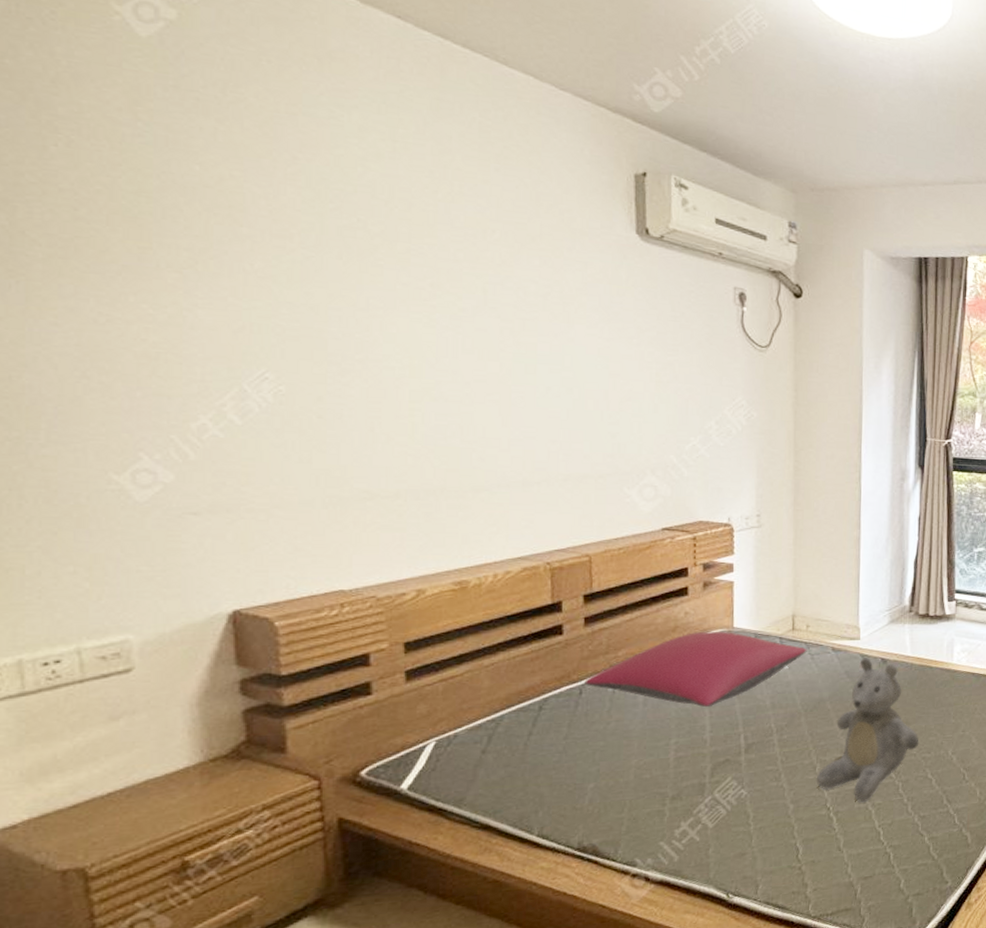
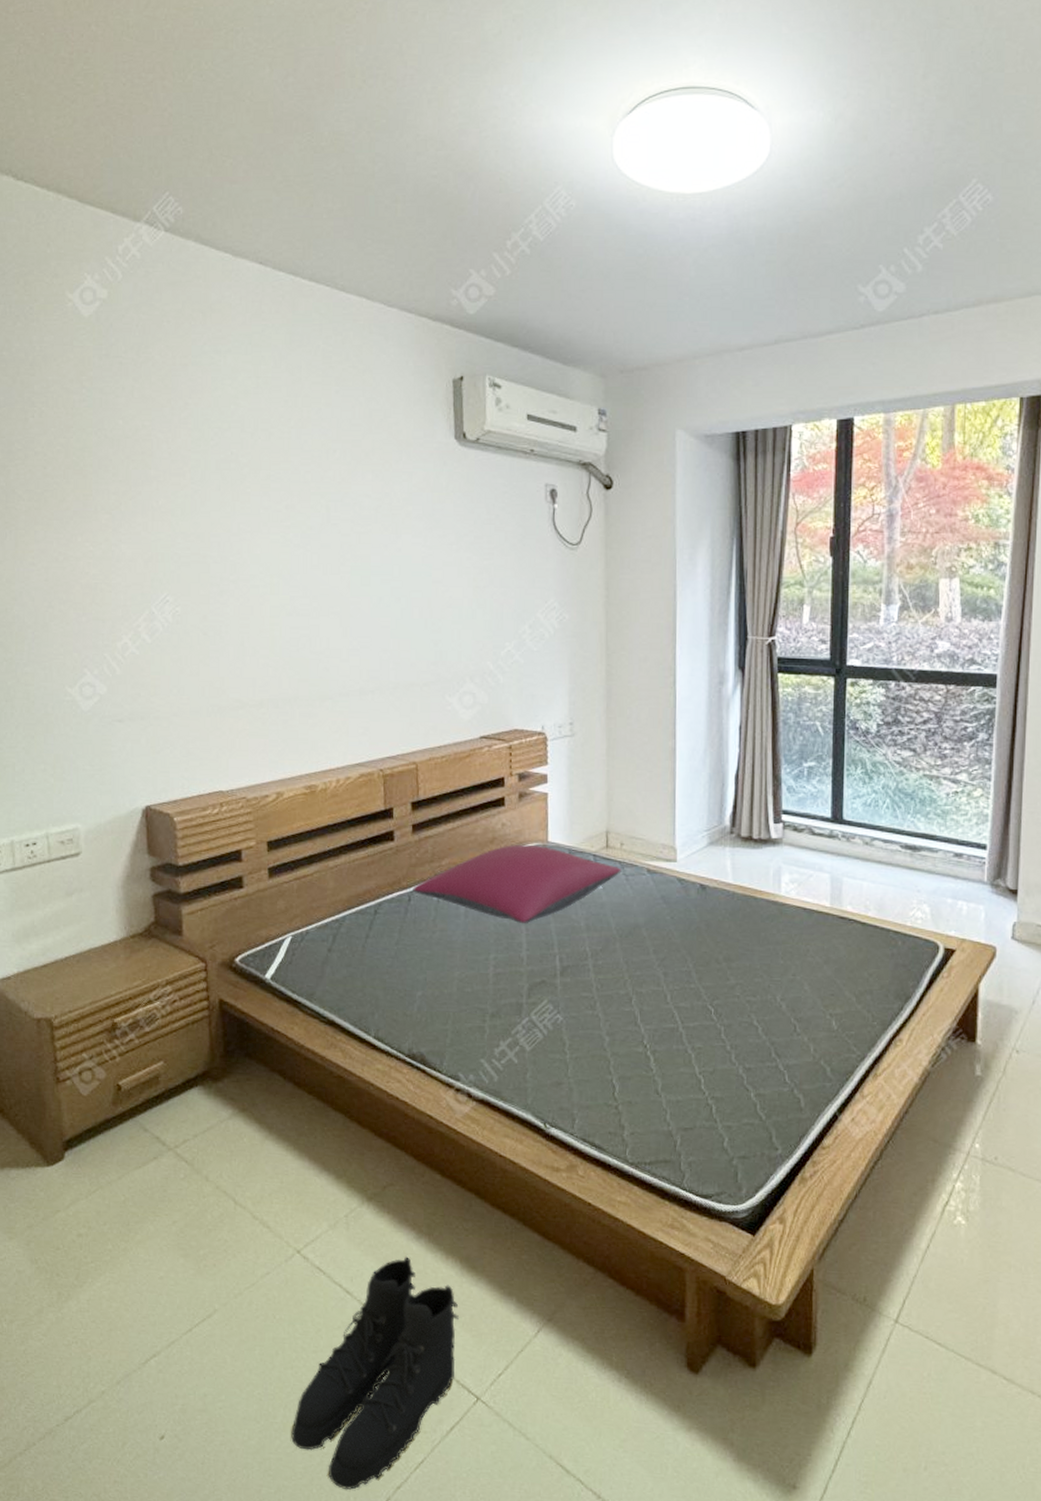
teddy bear: present [816,658,919,803] -> none [632,882,743,1044]

